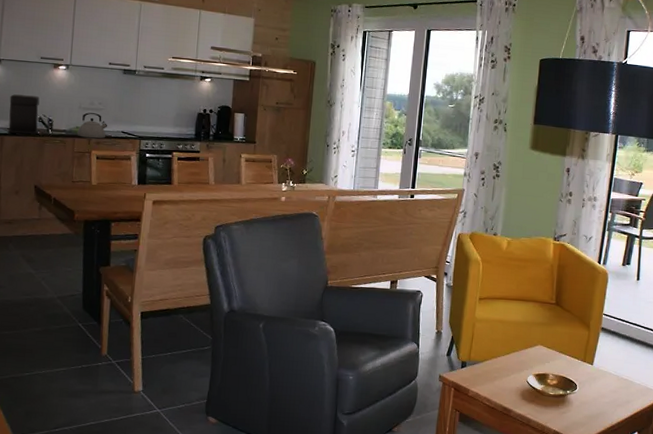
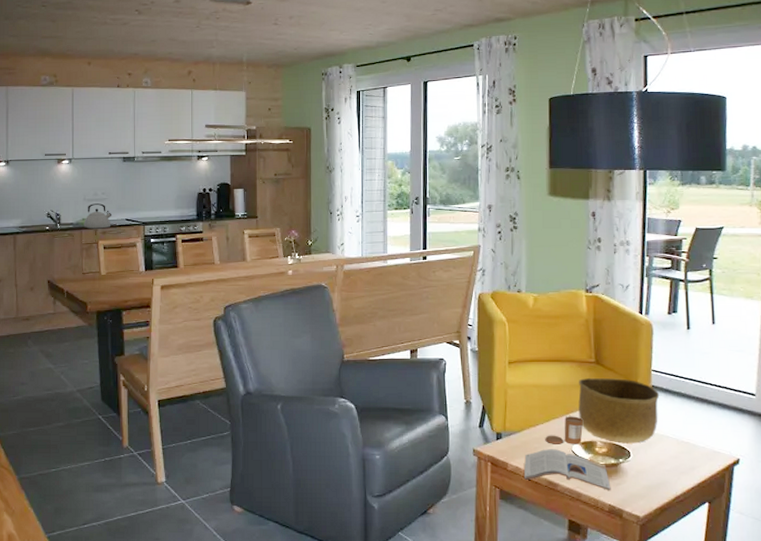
coffee maker: present [8,94,41,136] -> none [19,192,49,232]
magazine: none [483,378,557,418] -> present [524,449,611,490]
candle: none [504,350,539,376] -> present [545,416,583,445]
basket: none [536,317,608,378] -> present [578,377,660,444]

